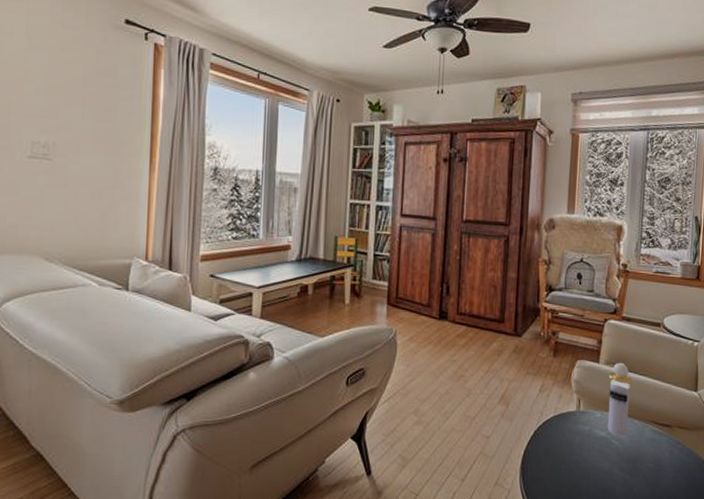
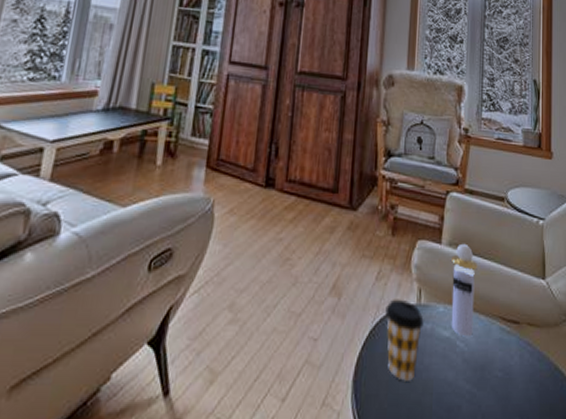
coffee cup: none [548,407,583,469] -> present [385,299,424,381]

